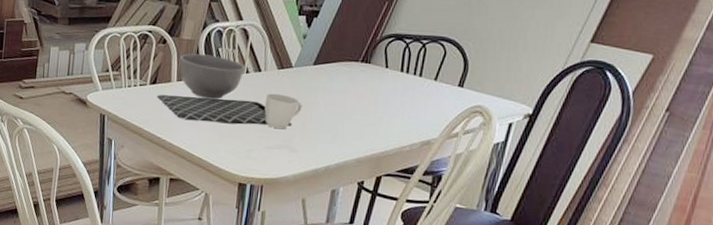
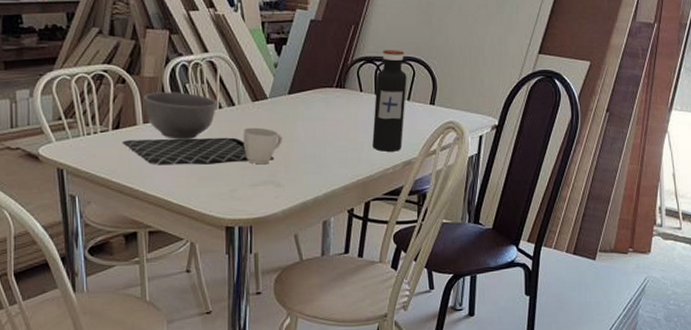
water bottle: none [391,28,438,130] -> present [372,50,407,152]

